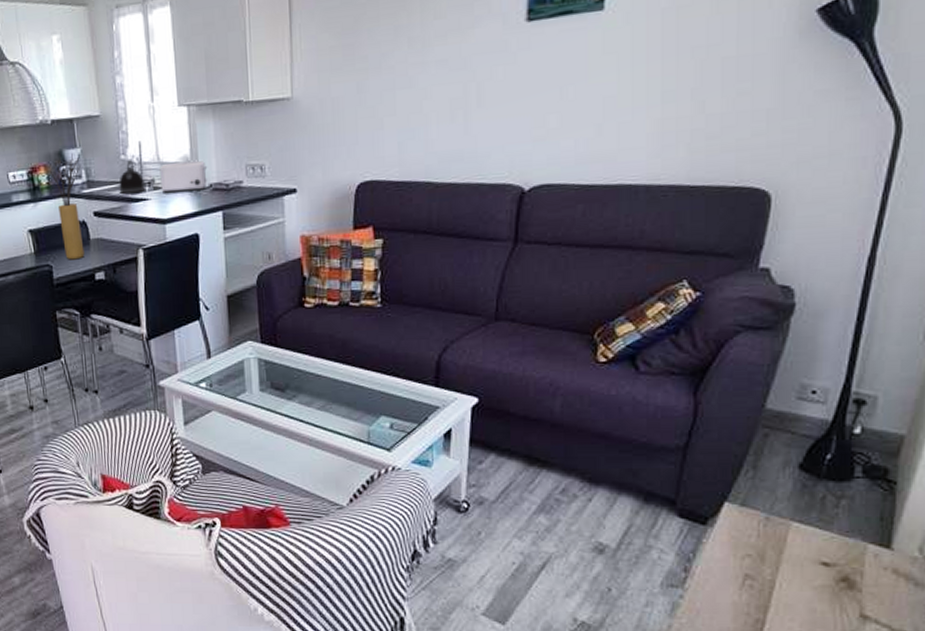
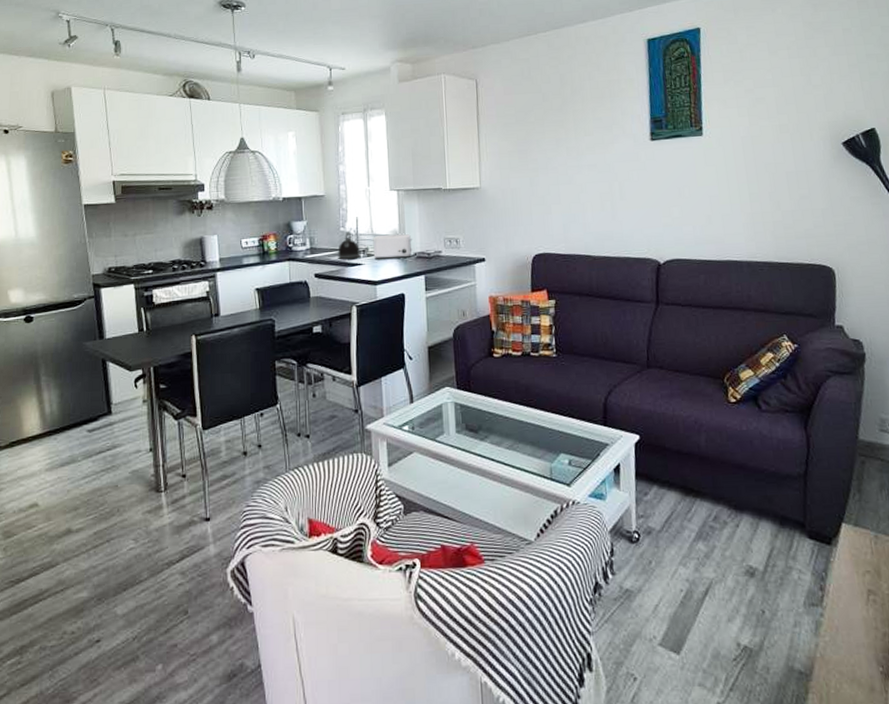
vase: present [50,153,85,260] -> none [279,225,306,315]

